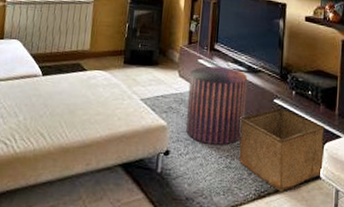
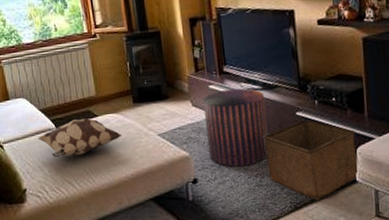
decorative pillow: none [21,70,106,107] -> present [37,118,123,157]

